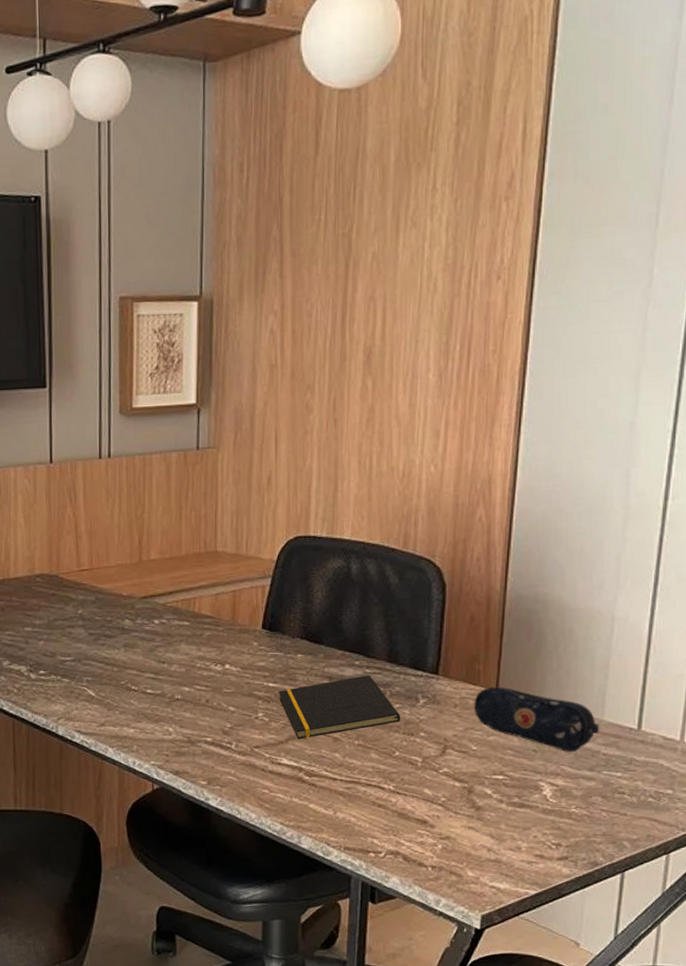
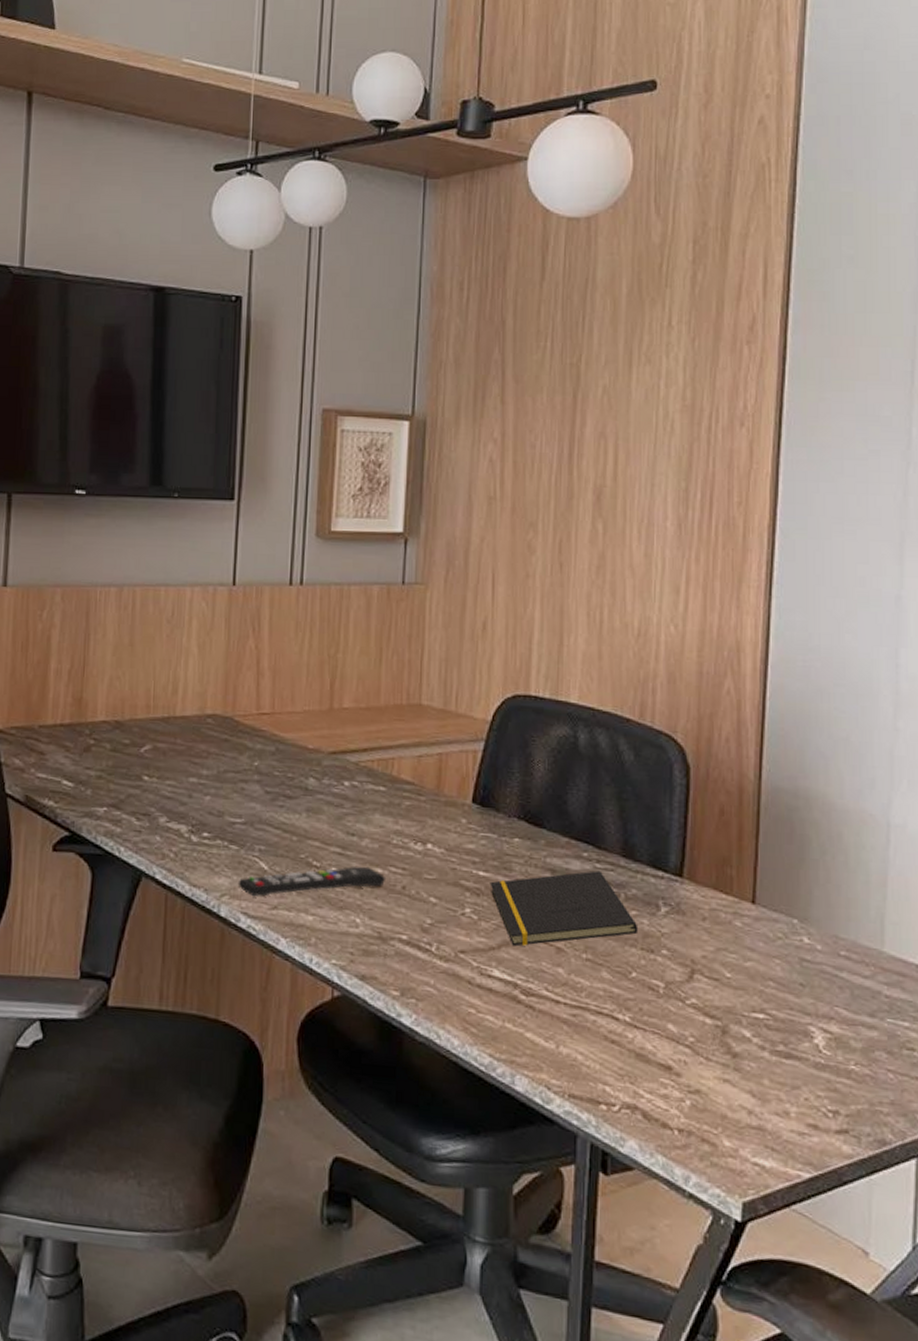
remote control: none [71,687,193,717] -> present [238,866,386,897]
pencil case: present [473,688,600,752] -> none [726,899,880,990]

